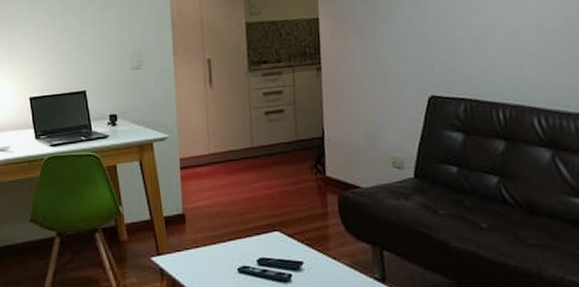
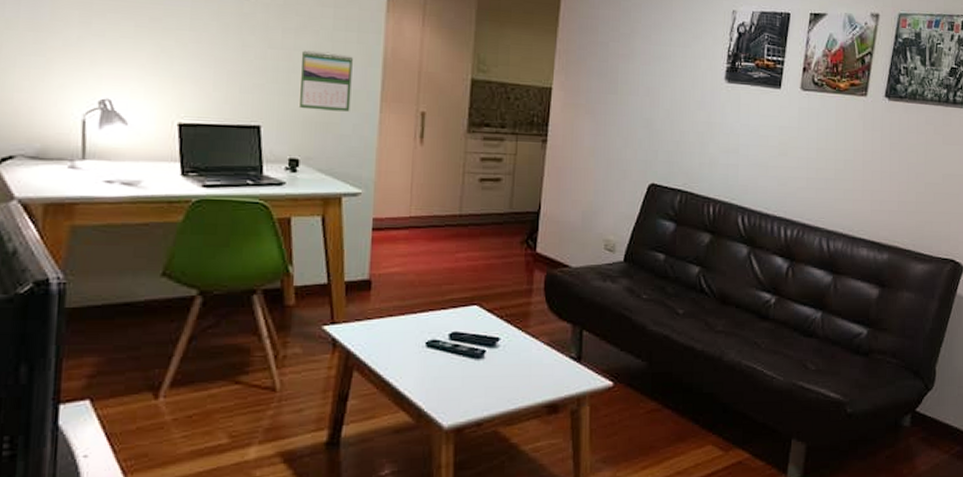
calendar: none [109,20,151,72] -> present [298,50,353,112]

